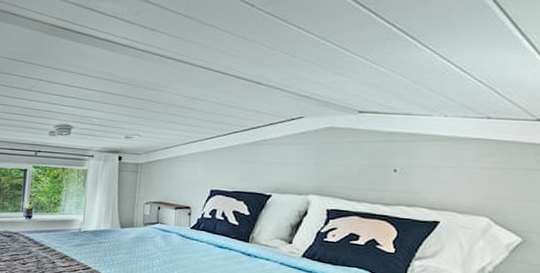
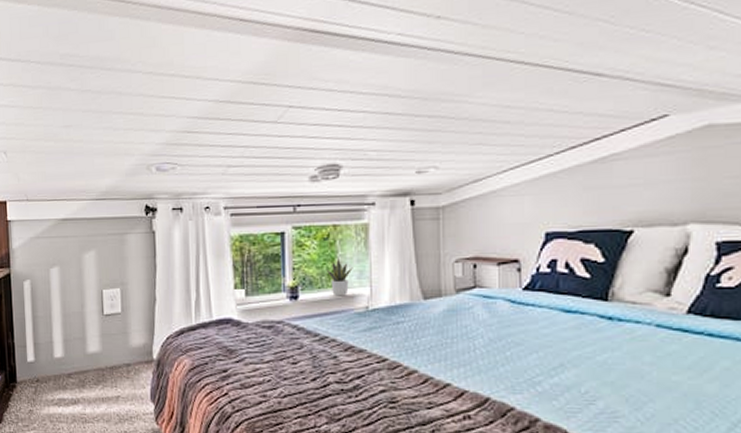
potted plant: none [53,191,73,220] -> present [326,257,353,296]

